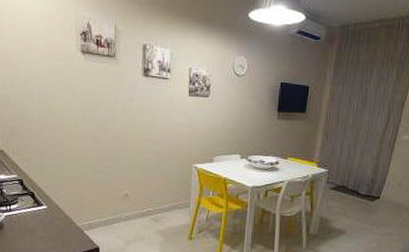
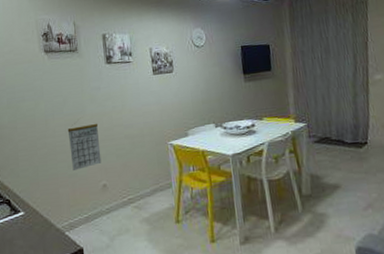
calendar: none [96,130,128,176] -> present [67,123,102,170]

